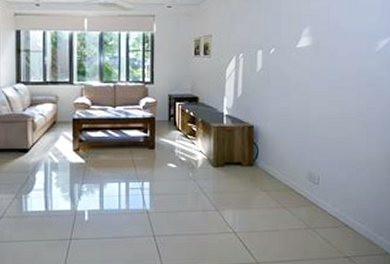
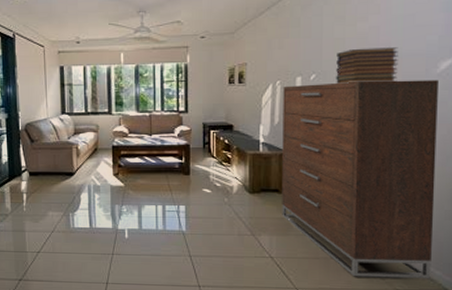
dresser: none [244,56,377,247] -> present [282,80,438,279]
book stack: none [293,25,345,59] -> present [336,47,398,84]

